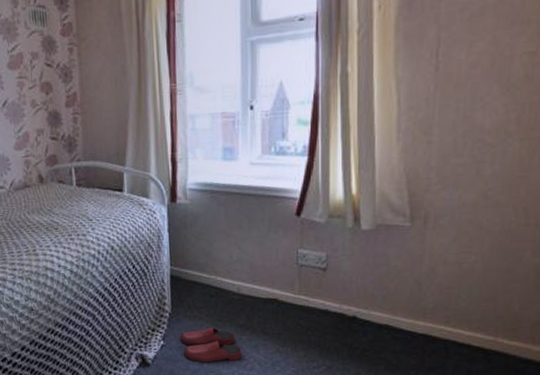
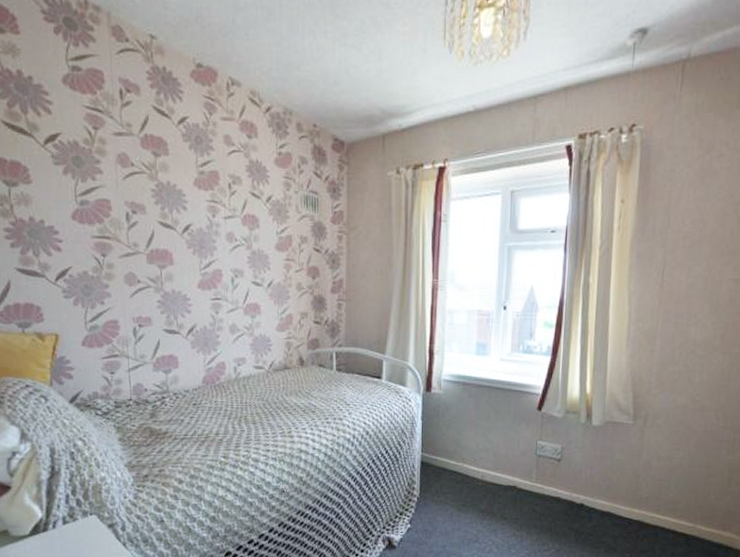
slippers: present [180,326,242,363] -> none [426,511,482,546]

